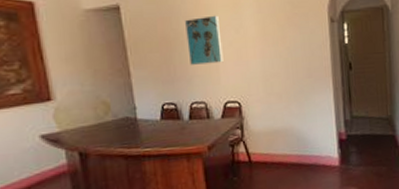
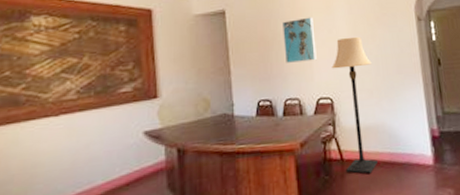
lamp: none [239,38,286,175] -> present [331,36,379,175]

